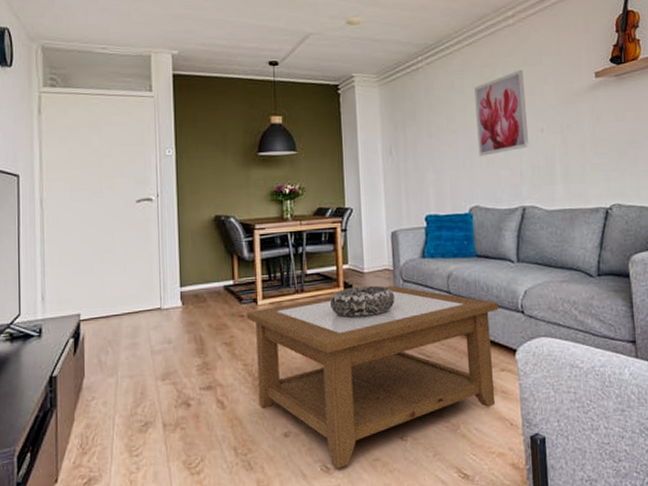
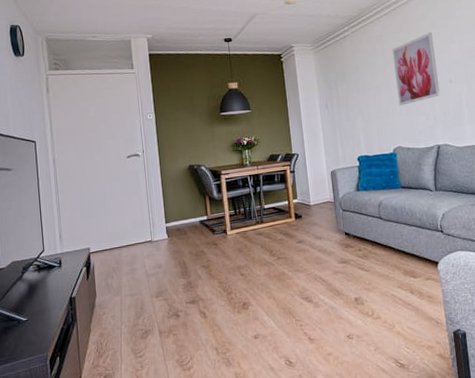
coffee table: present [246,285,499,468] -> none [218,214,423,362]
decorative bowl: present [329,285,395,317] -> none [284,215,337,242]

